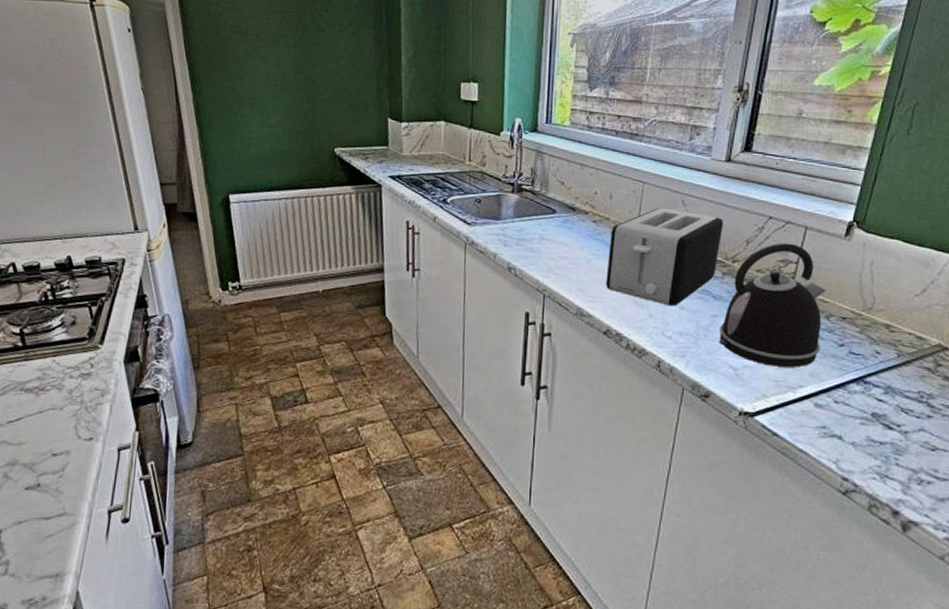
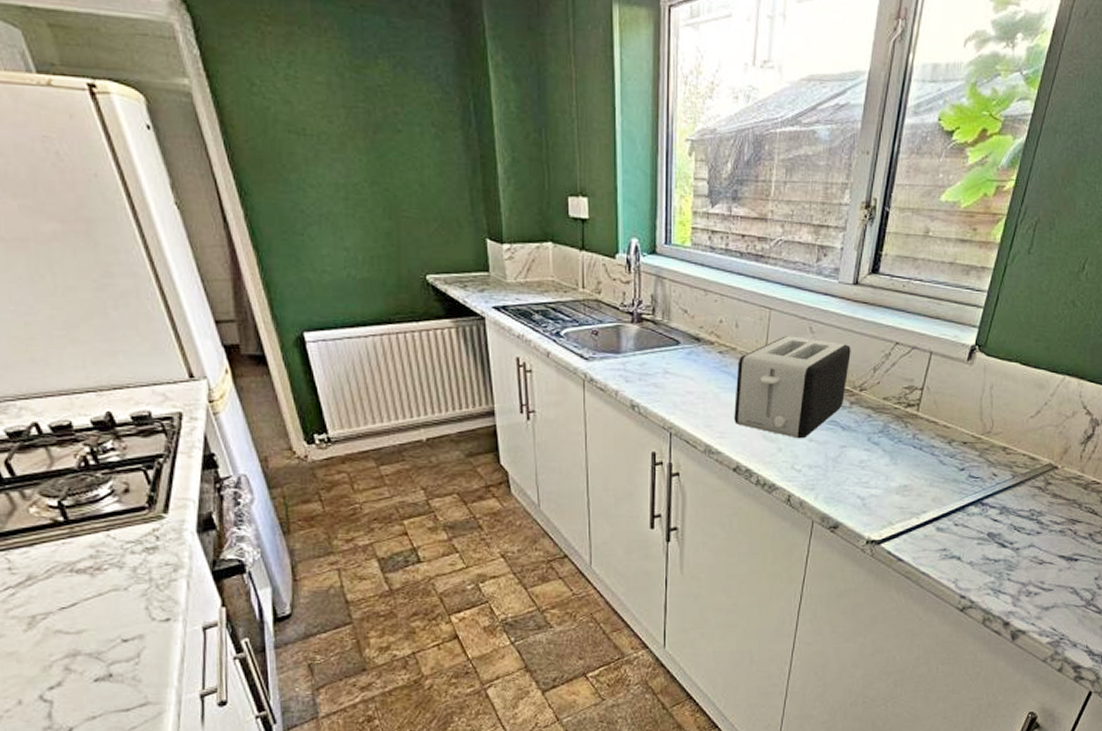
kettle: present [719,243,826,368] -> none [847,369,949,494]

